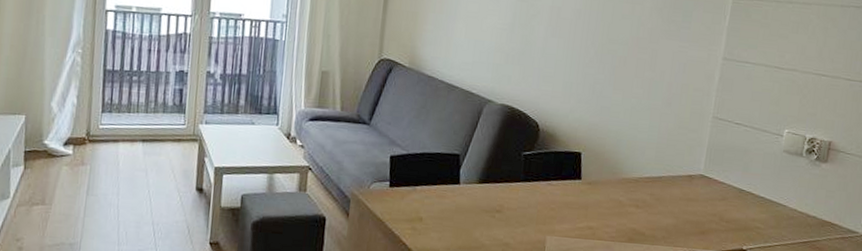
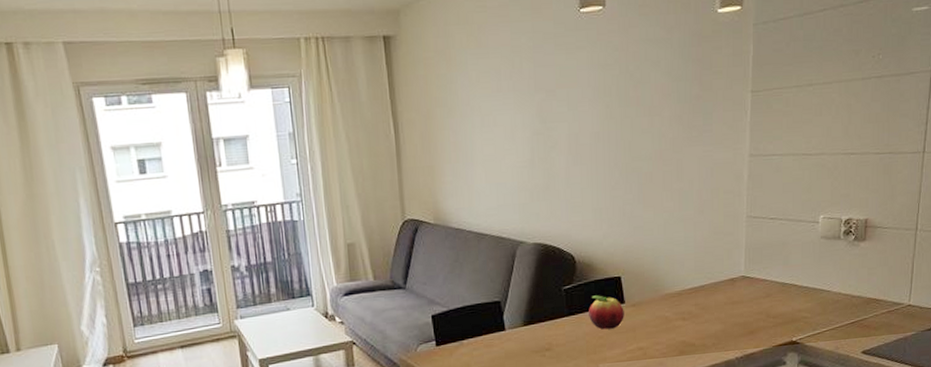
fruit: none [544,166,580,203] -> present [589,295,624,330]

